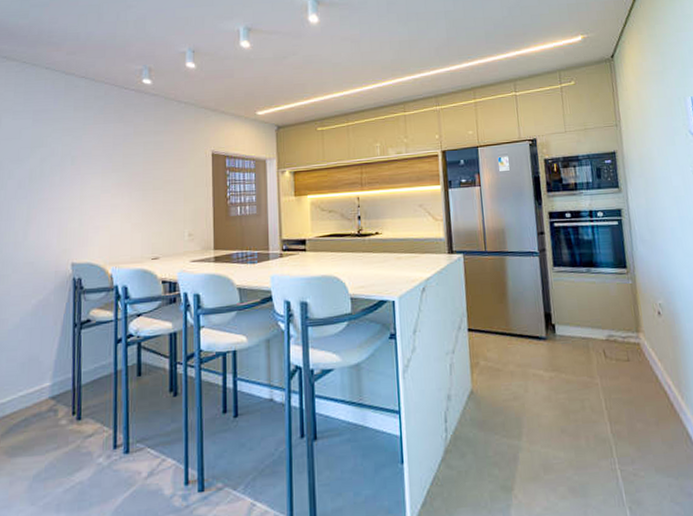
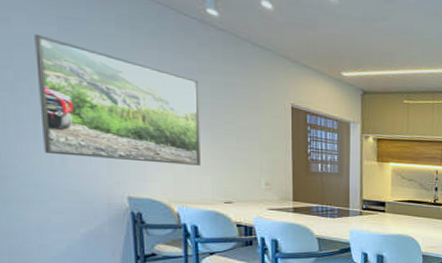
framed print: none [12,128,134,230] -> present [34,34,200,166]

